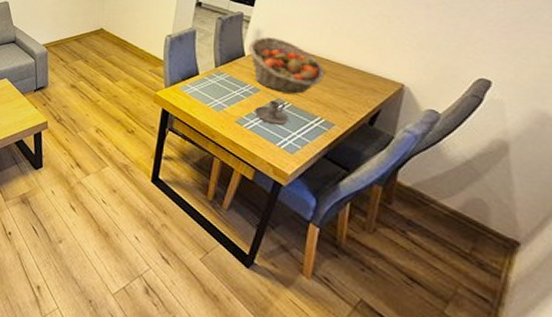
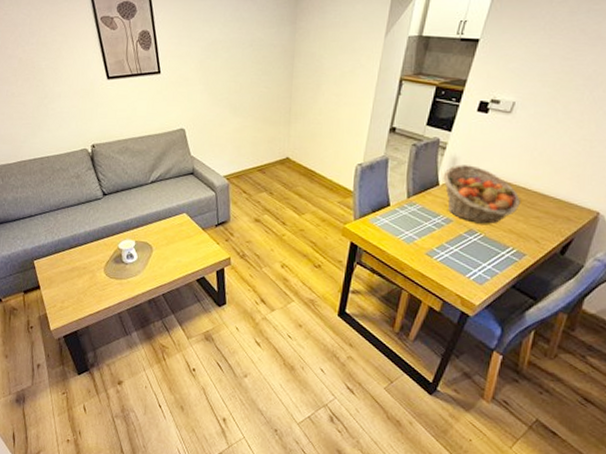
candle holder: present [255,100,289,126] -> none [446,231,480,257]

